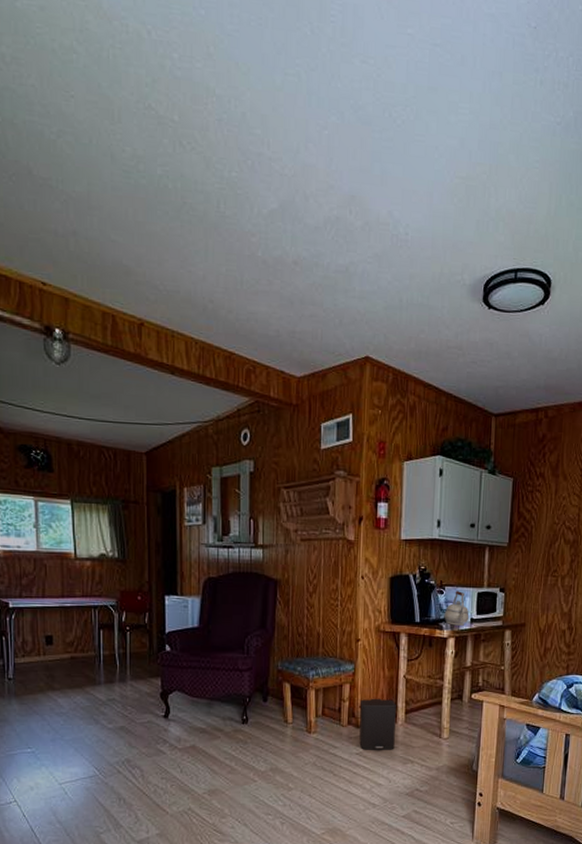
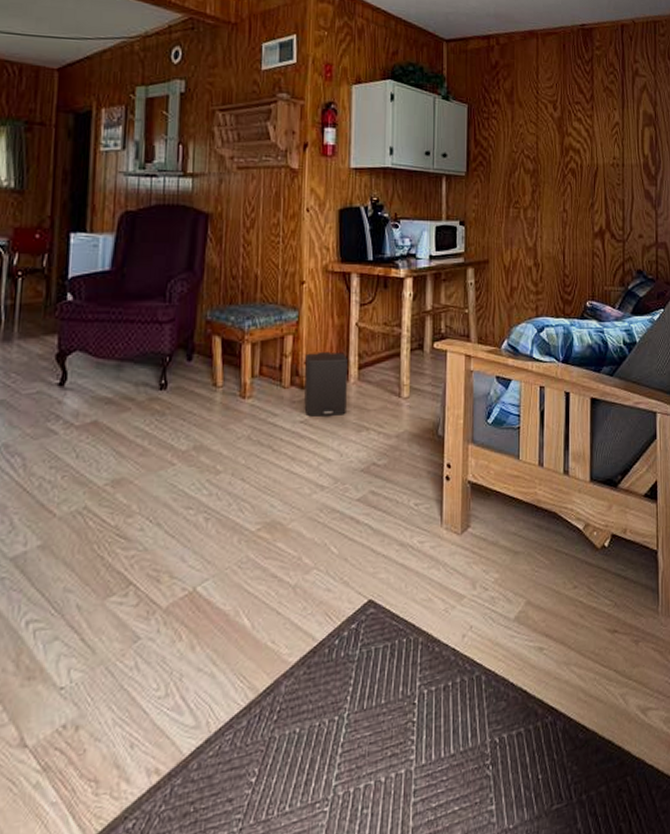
kettle: present [444,591,470,626] -> none [400,224,428,264]

